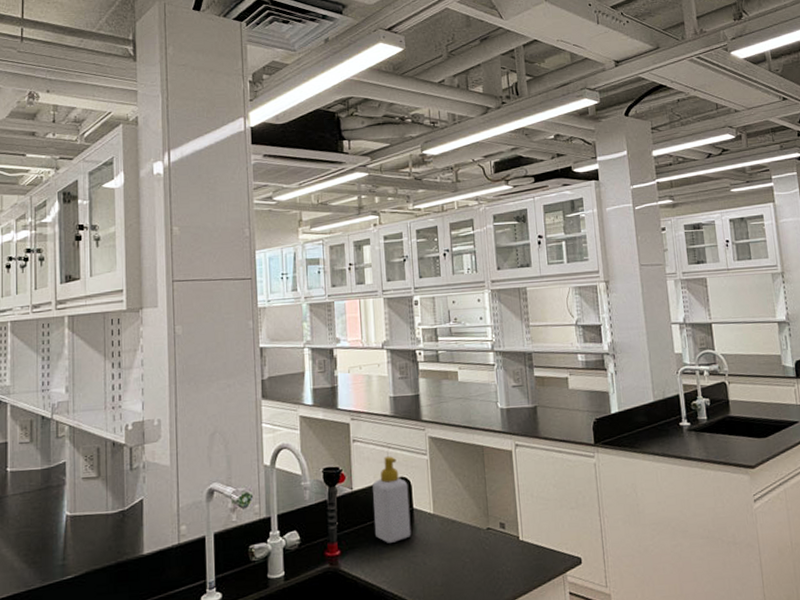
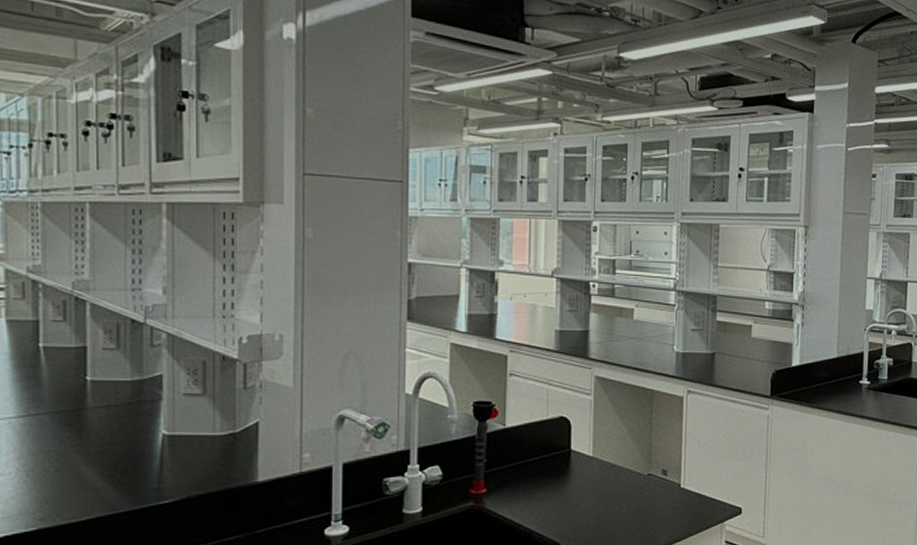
soap bottle: present [373,456,411,543] -> none [527,394,568,484]

